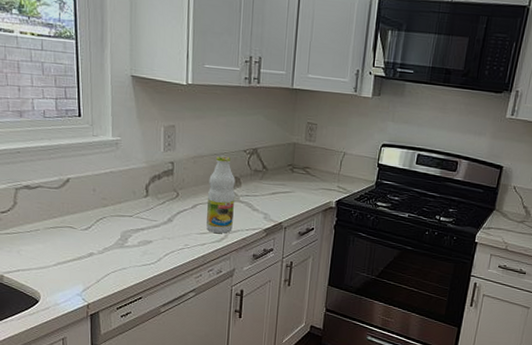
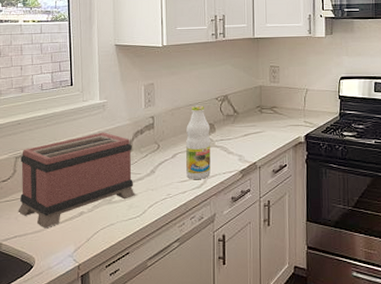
toaster: none [20,172,150,266] -> present [18,132,135,229]

